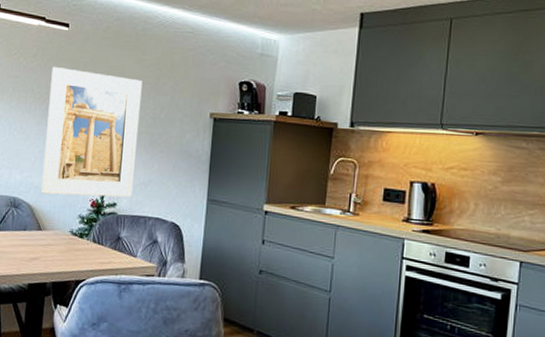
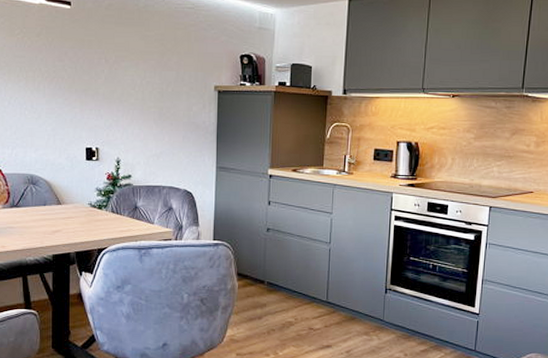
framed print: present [41,67,143,198] -> none [58,46,148,170]

